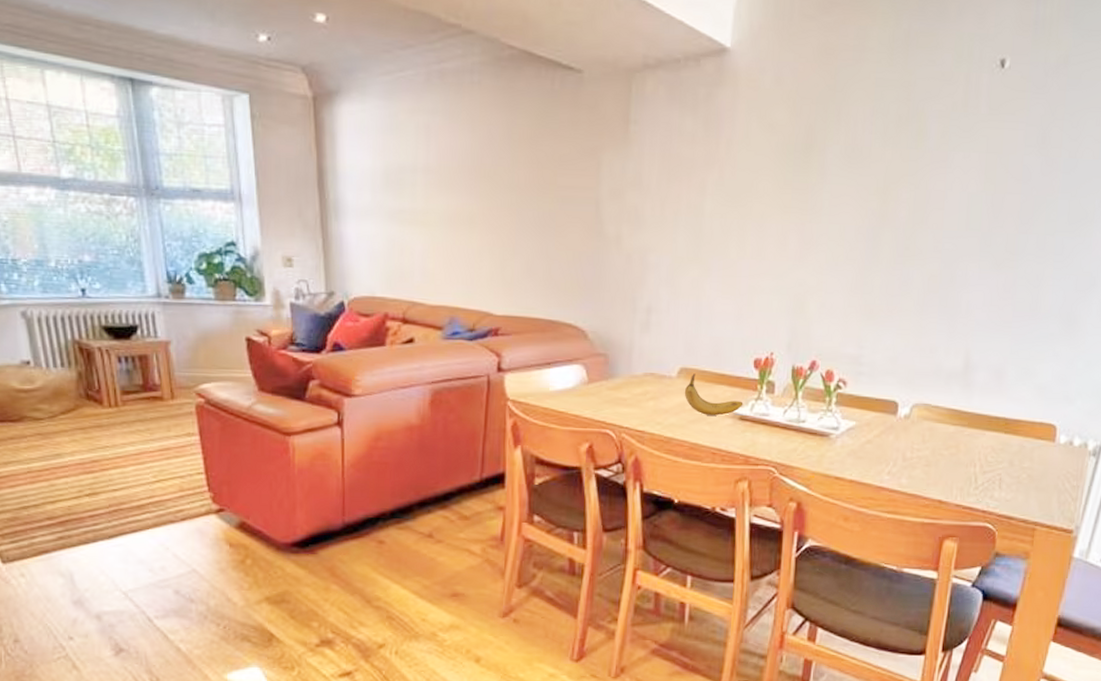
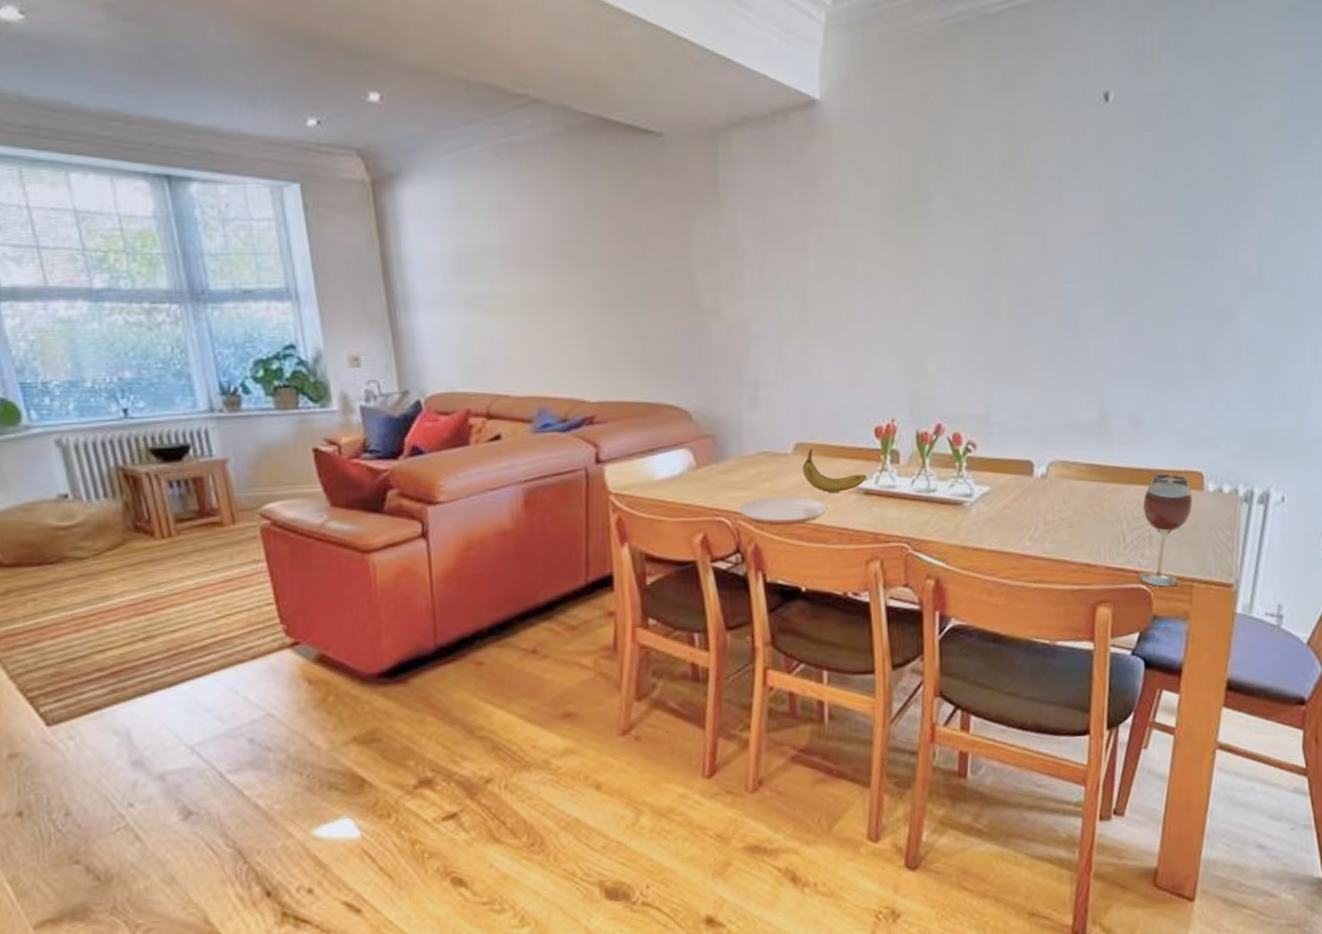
plate: none [623,415,704,442] -> present [739,496,827,525]
wineglass: none [986,424,1044,528] -> present [1139,474,1193,587]

